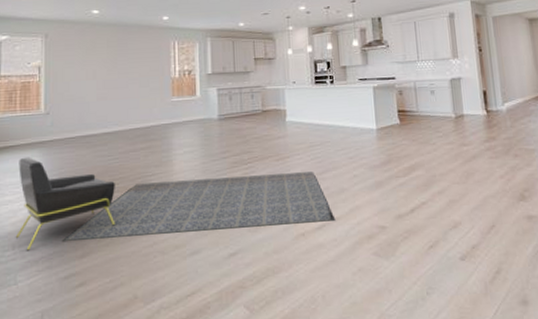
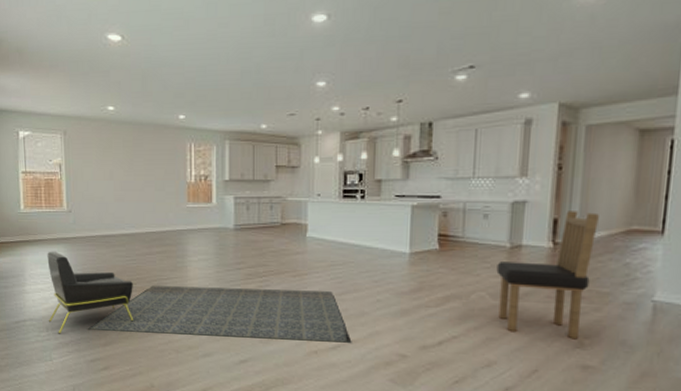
dining chair: none [447,83,520,193] -> present [496,211,599,340]

